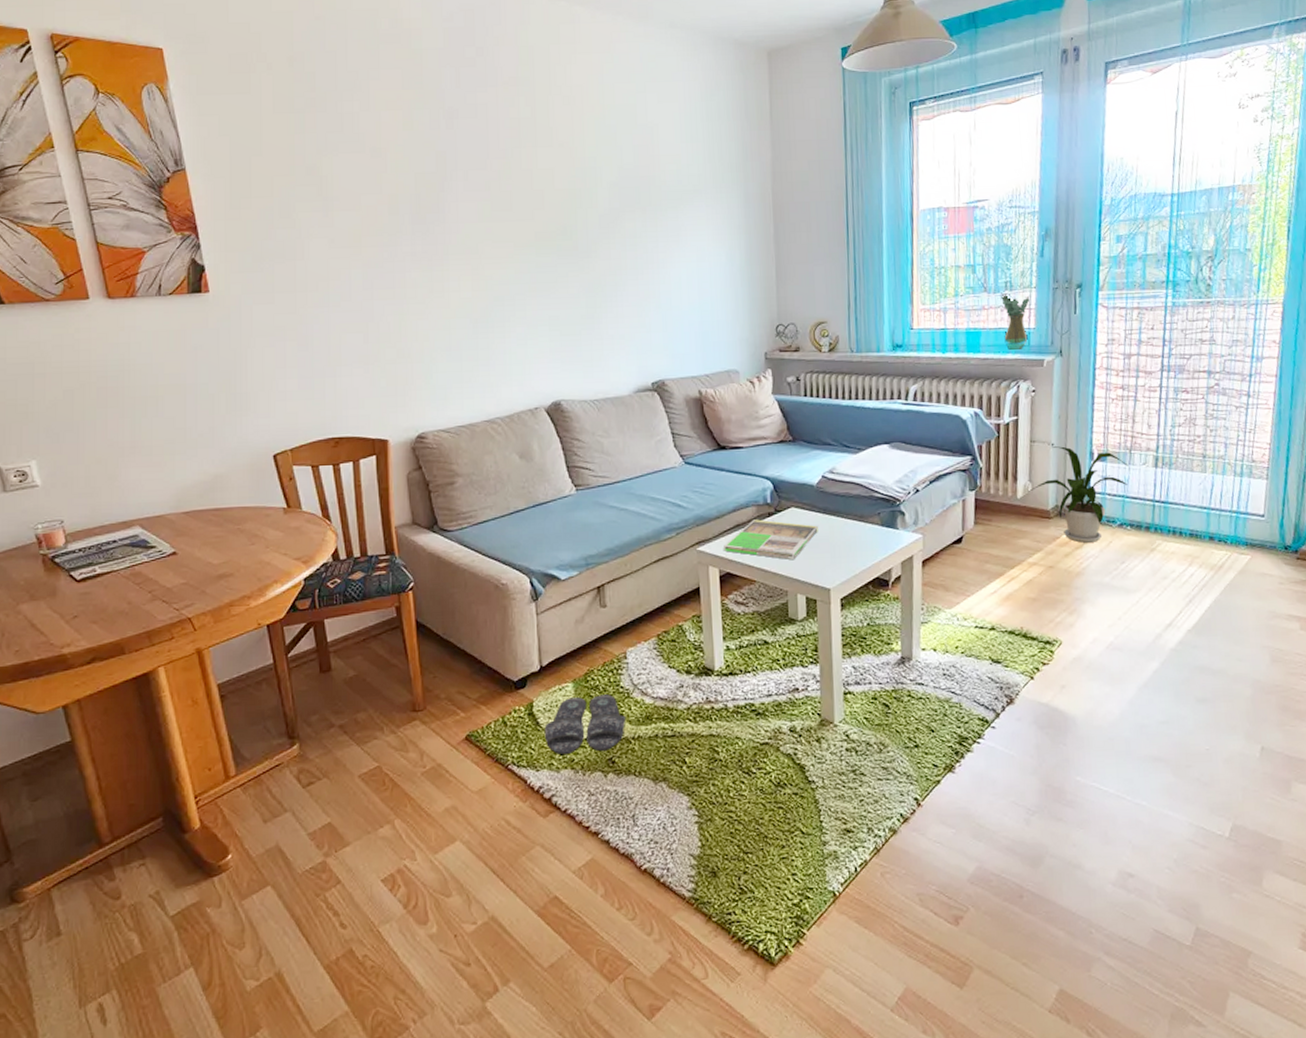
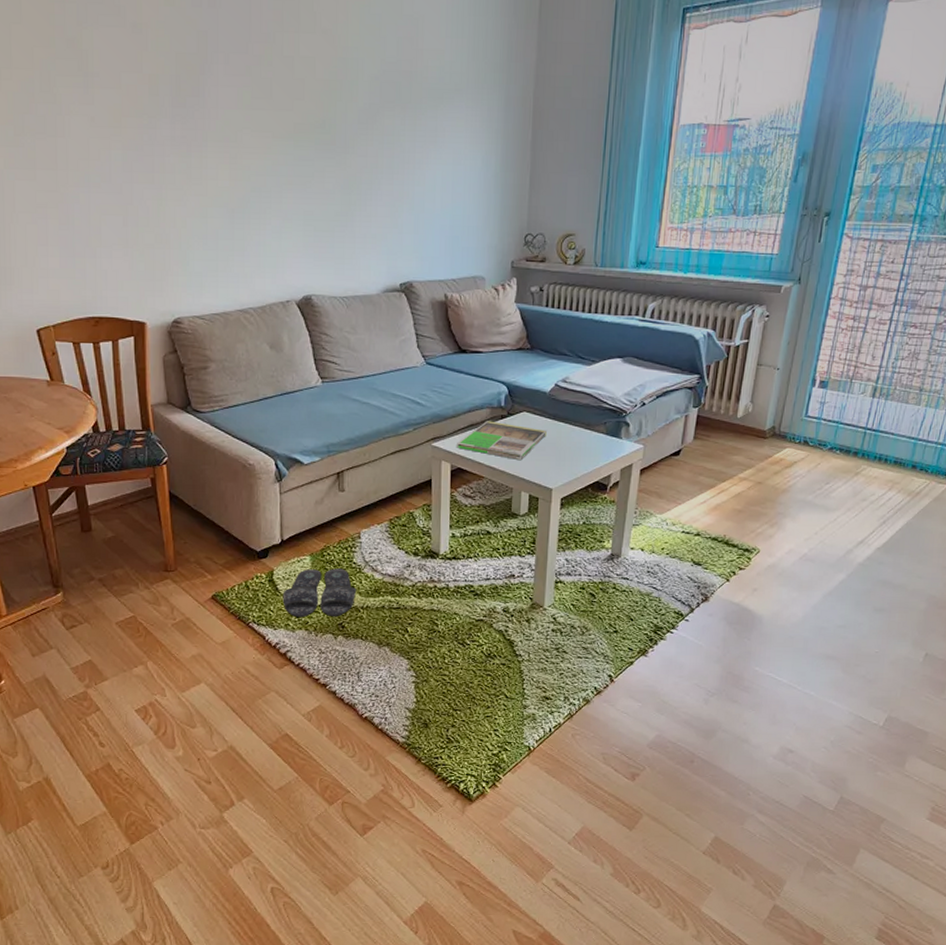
vase: present [1000,292,1030,351] -> none [746,216,777,276]
house plant: present [1029,446,1129,543] -> none [749,371,848,463]

